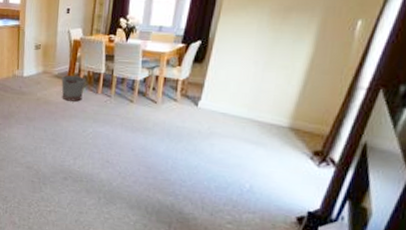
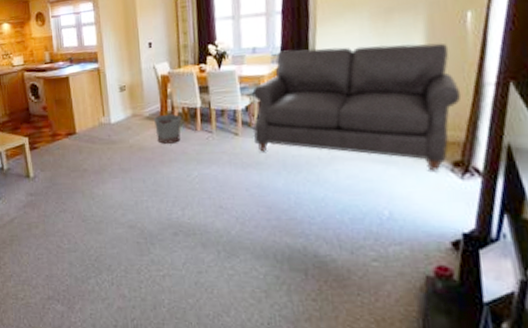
sofa: none [146,33,336,157] -> present [252,43,462,171]

